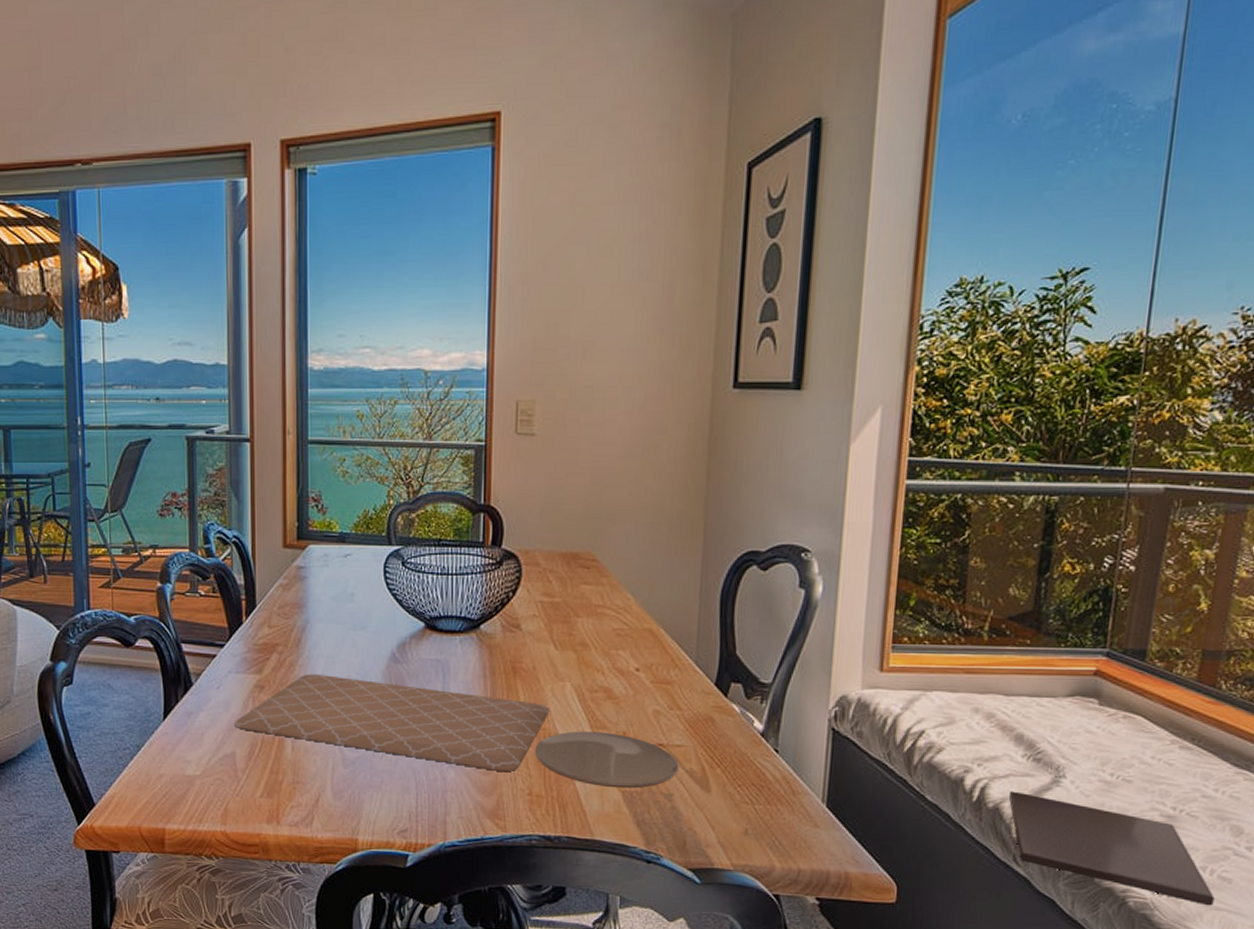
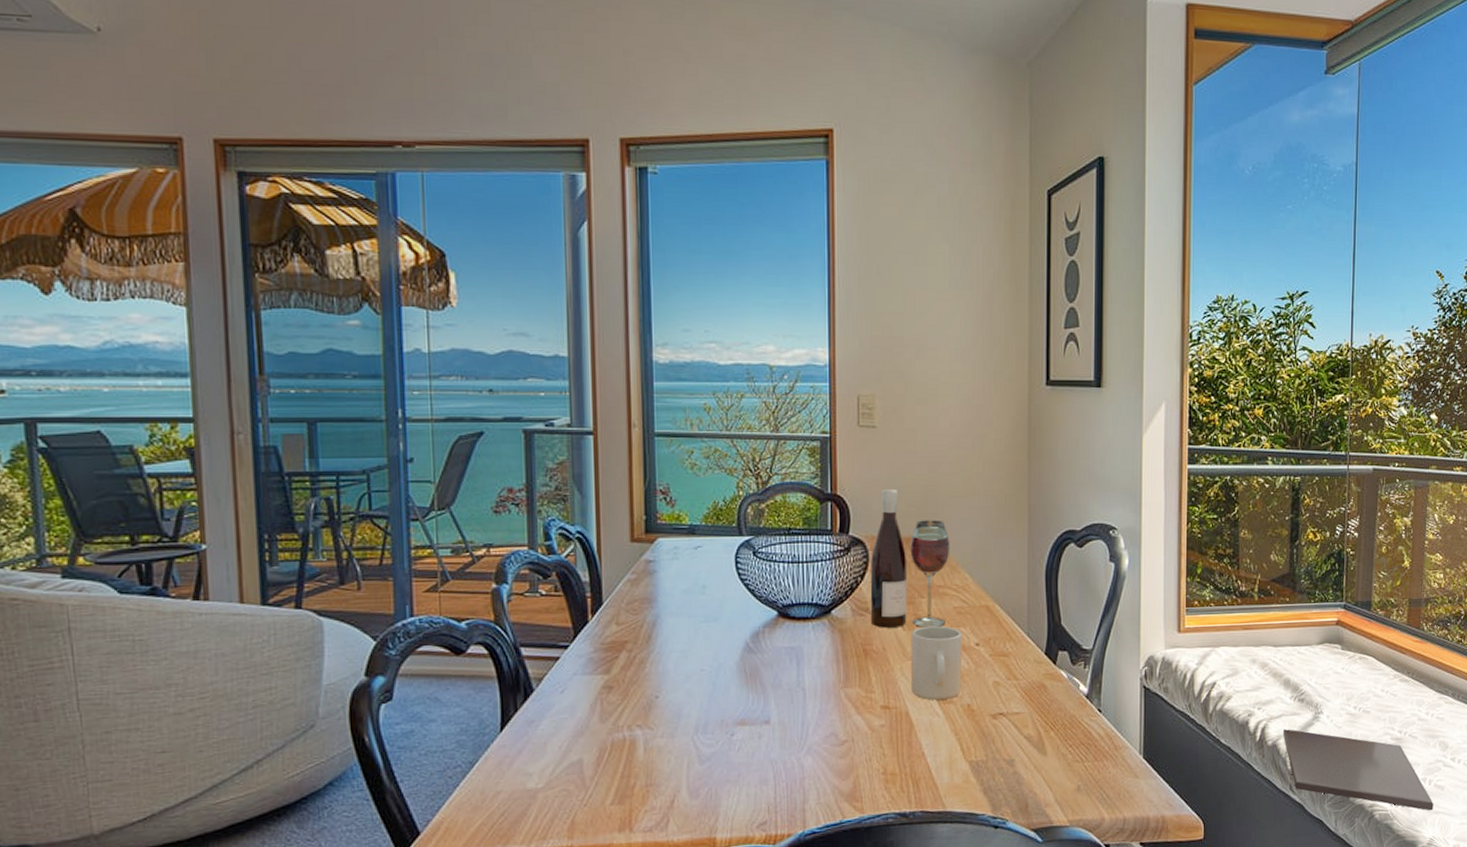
placemat: present [234,674,550,773] -> none [581,669,900,754]
bottle: none [521,500,564,646] -> present [870,488,908,628]
plate: present [534,731,679,789] -> none [887,706,1018,760]
cup: none [562,647,622,725] -> present [911,625,963,700]
wineglass: none [566,535,612,648] -> present [910,520,950,628]

